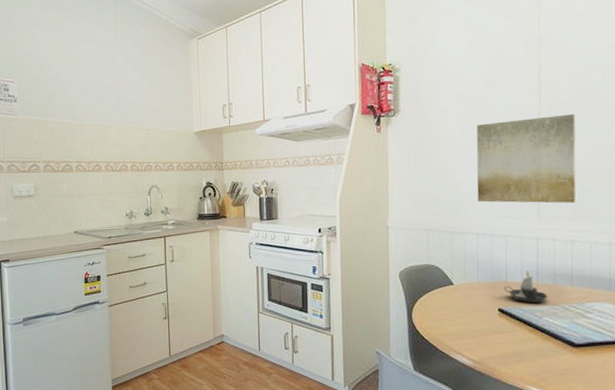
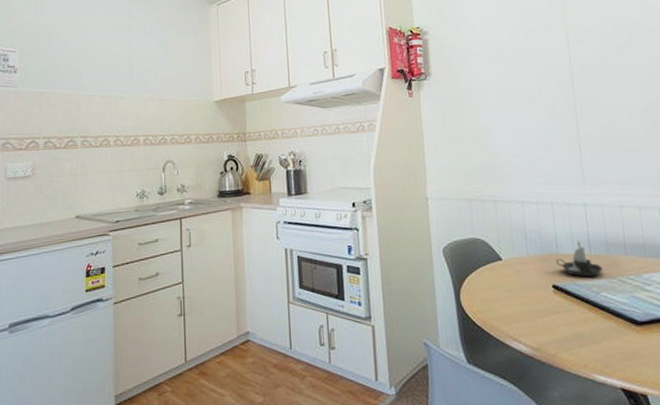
wall art: present [476,113,576,204] -> none [510,73,619,168]

